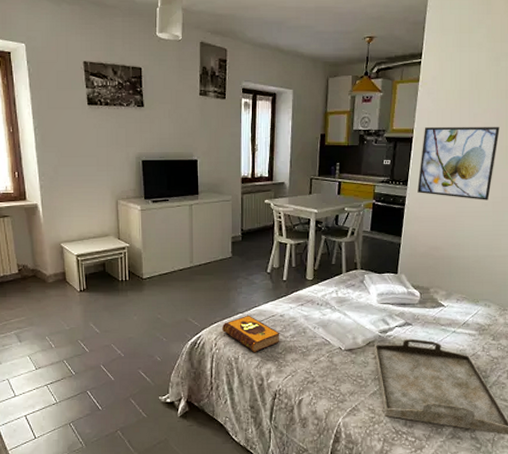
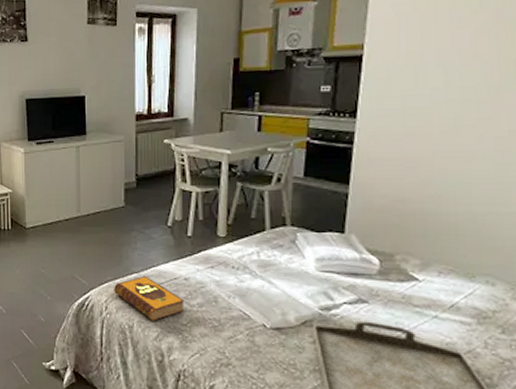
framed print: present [417,127,500,200] -> none [372,33,502,135]

